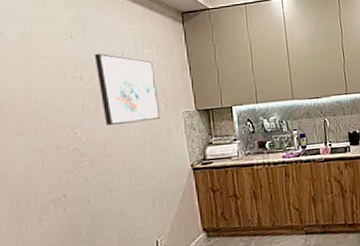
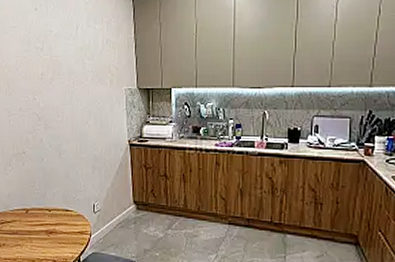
wall art: present [94,53,161,125] -> none [53,26,106,95]

